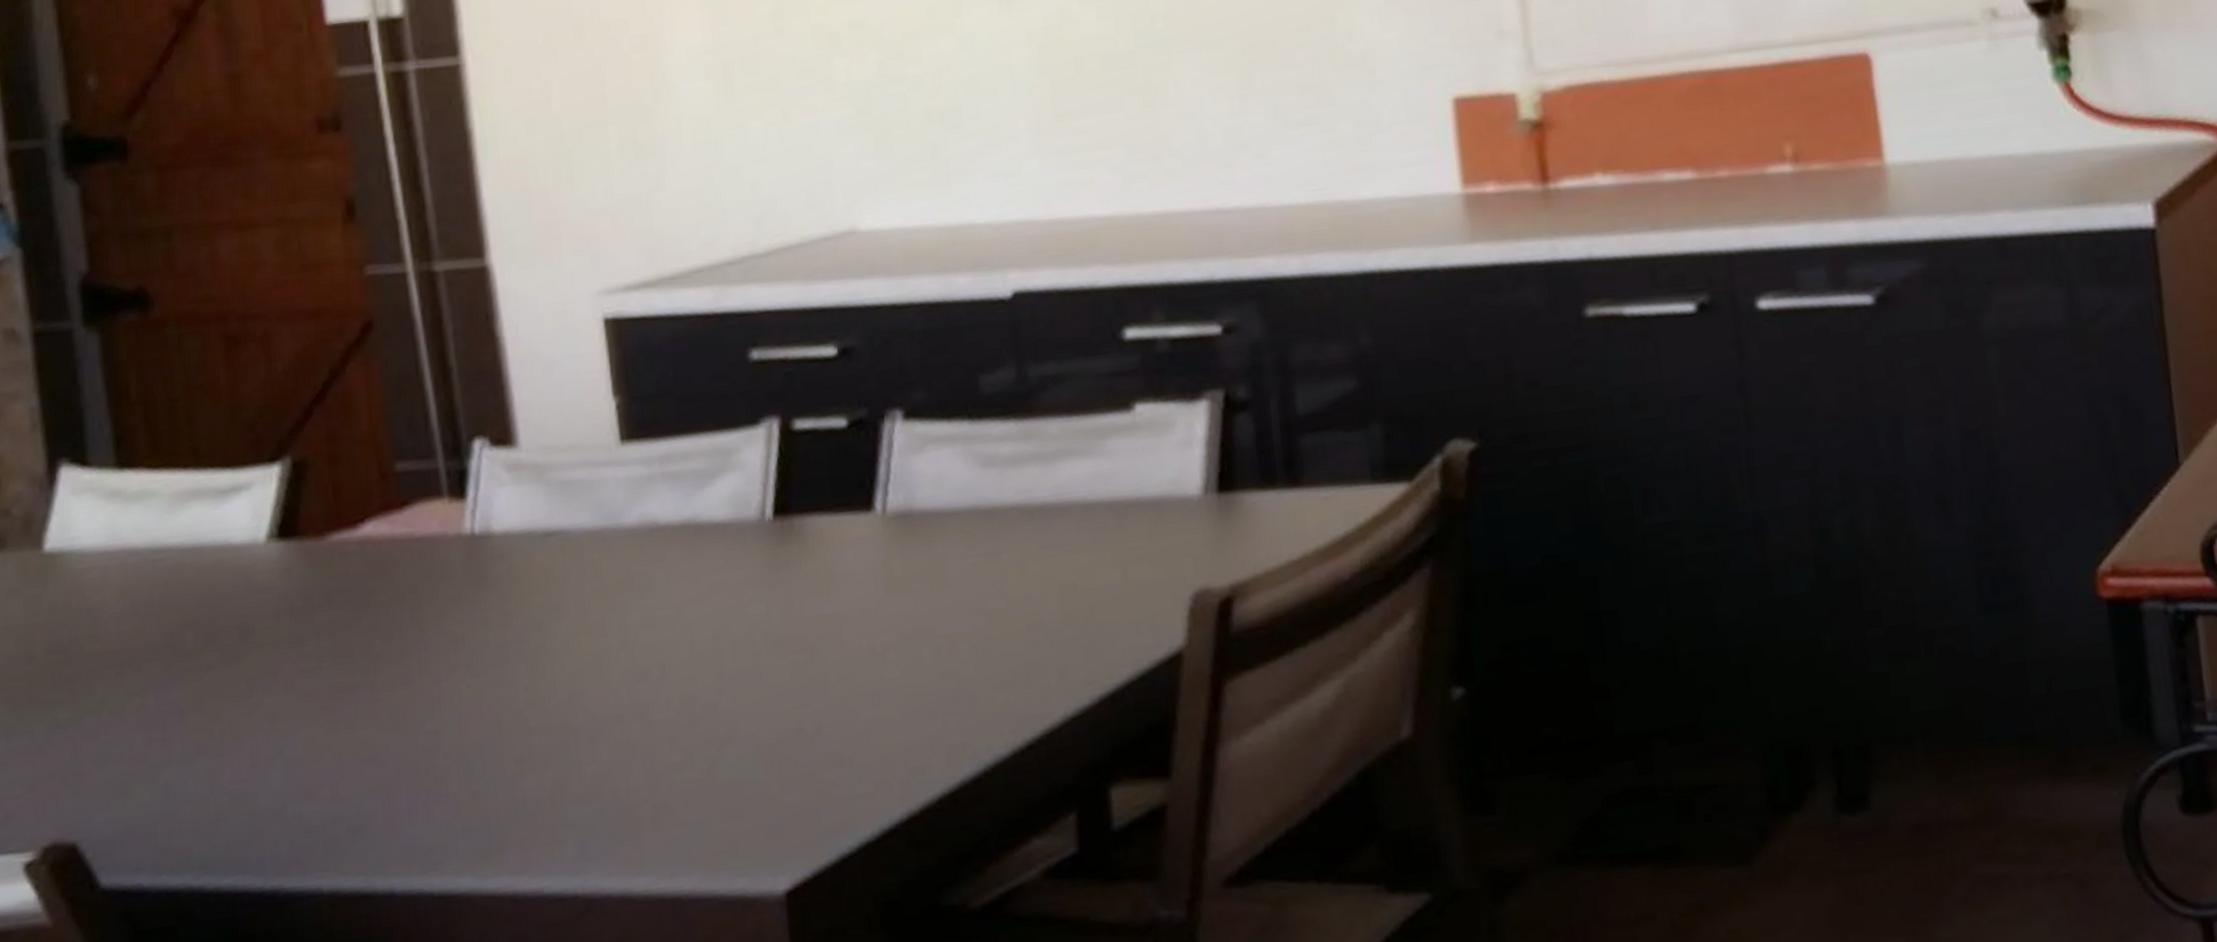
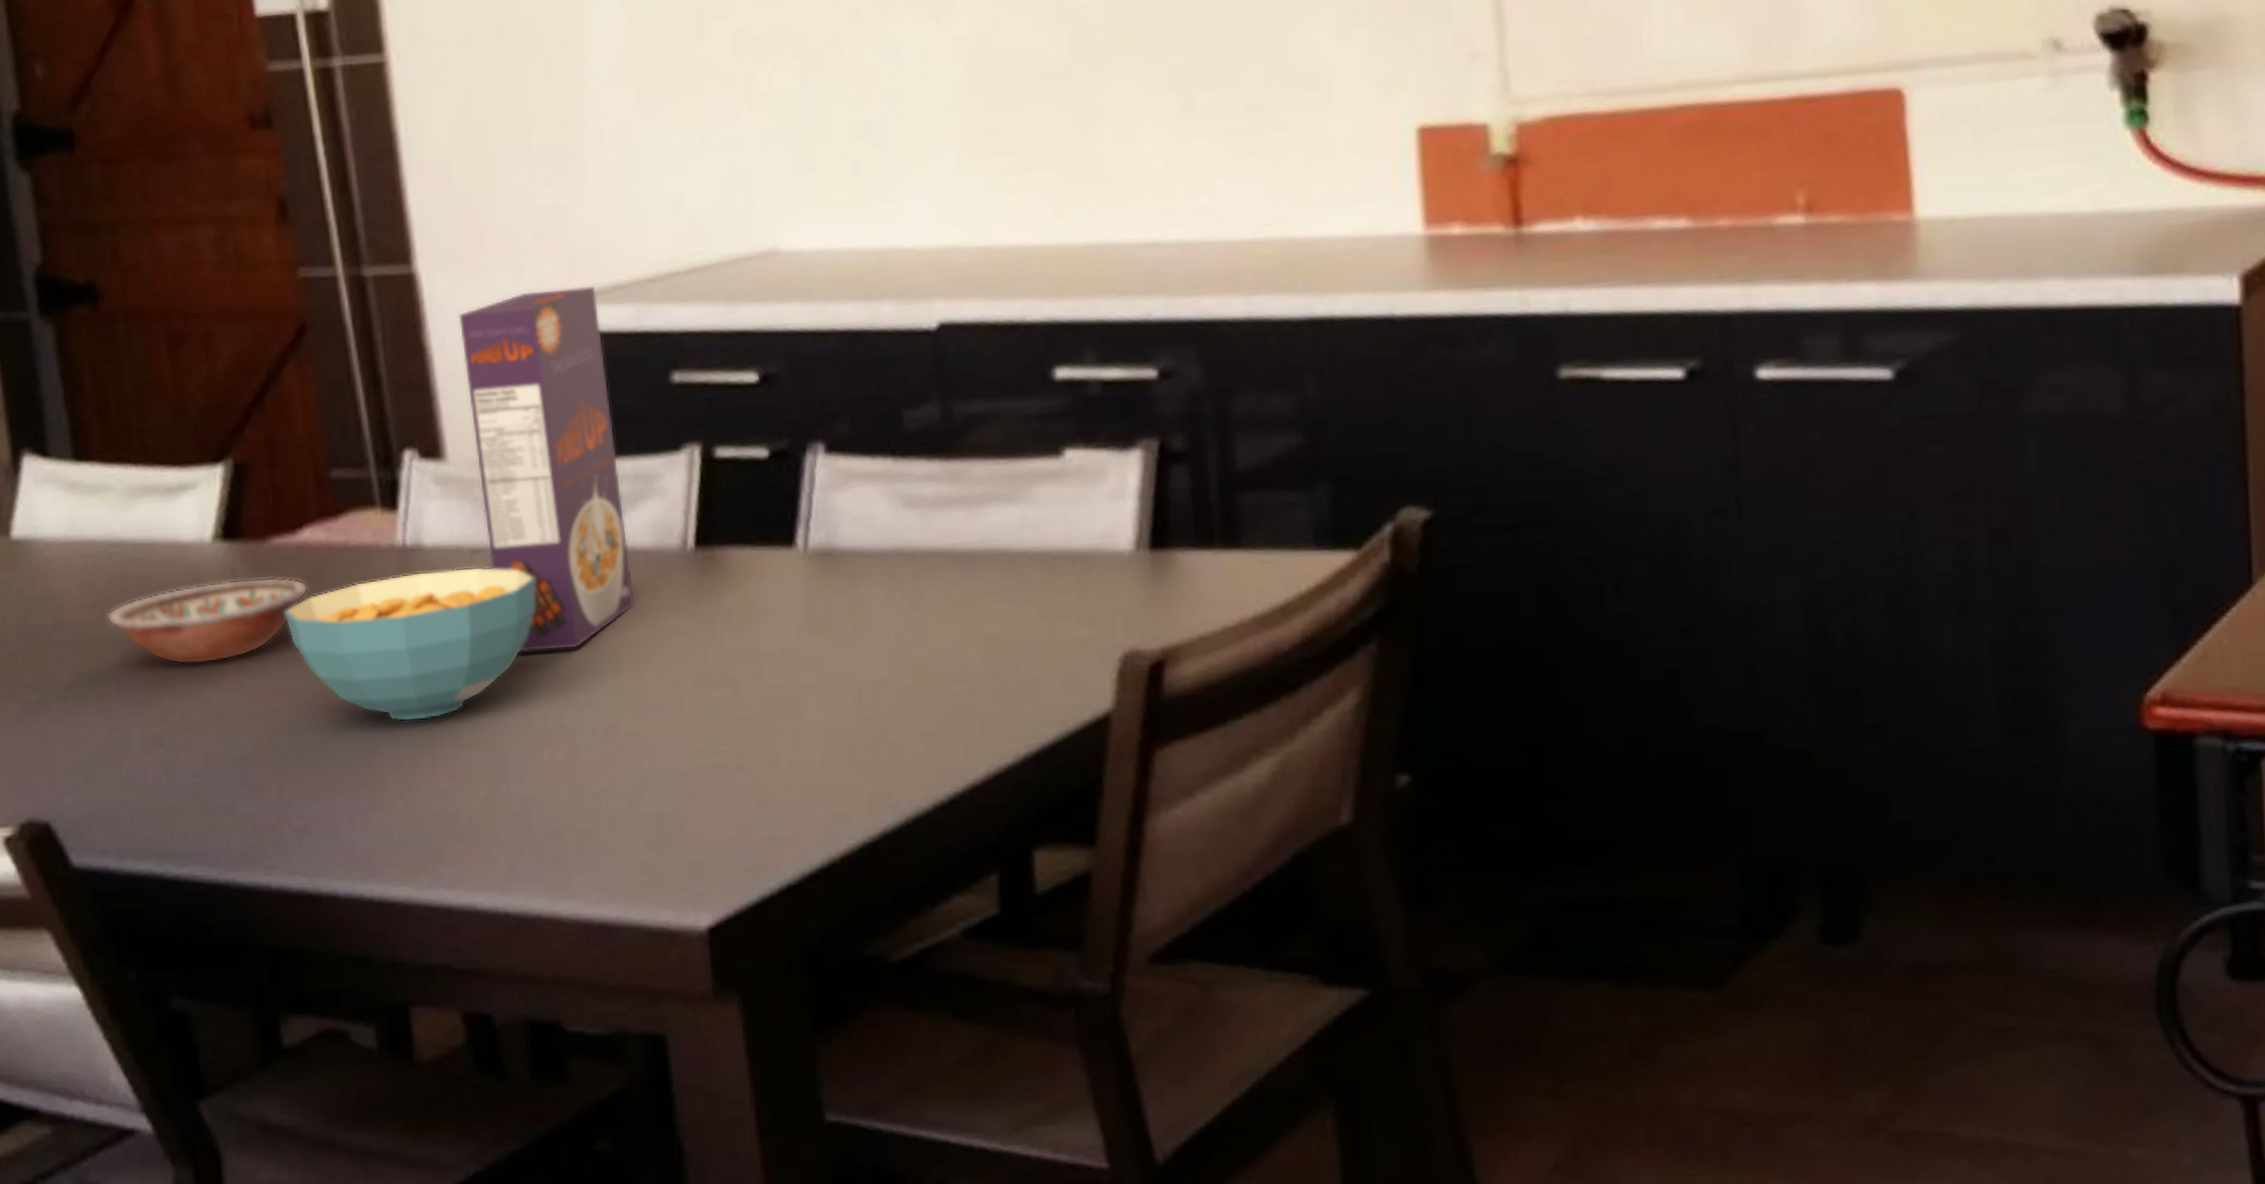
bowl: none [148,573,369,670] -> present [107,577,308,665]
cereal bowl: none [343,549,610,710] -> present [284,566,536,722]
cereal box: none [532,271,712,632] -> present [458,285,635,653]

